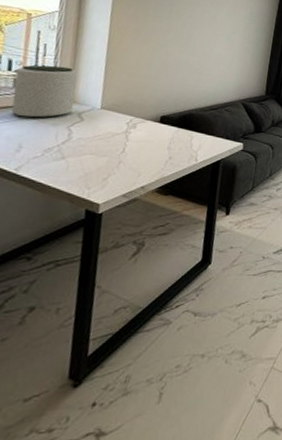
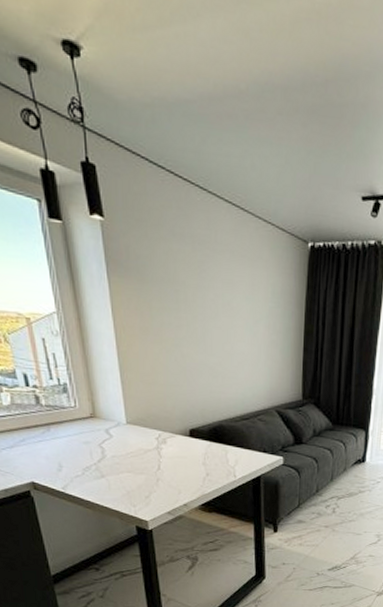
plant pot: present [11,65,77,118] -> none [34,377,100,436]

